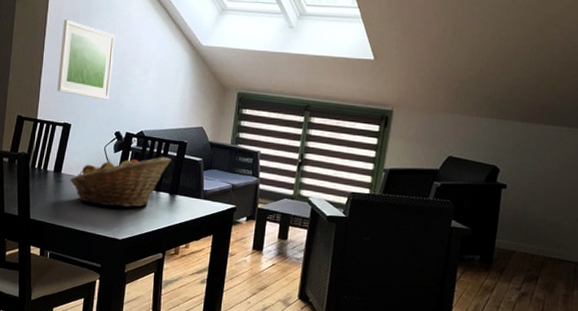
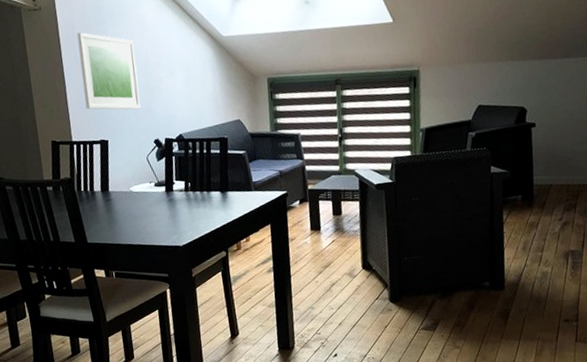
fruit basket: present [69,157,171,208] -> none [119,156,216,217]

